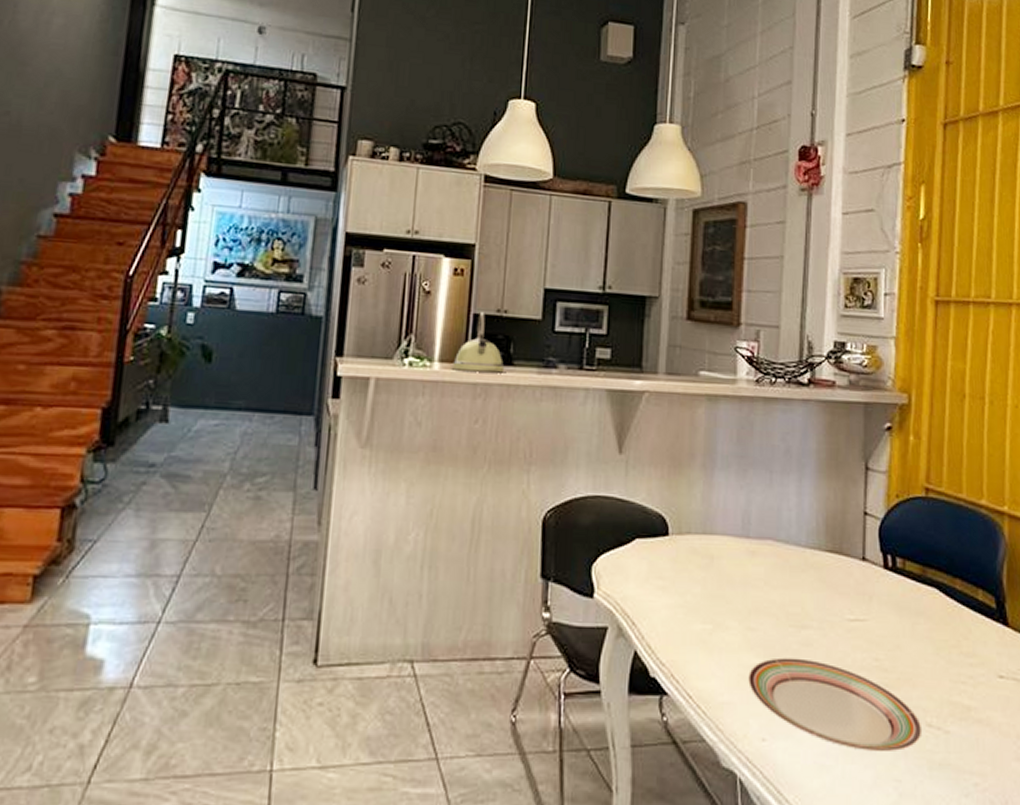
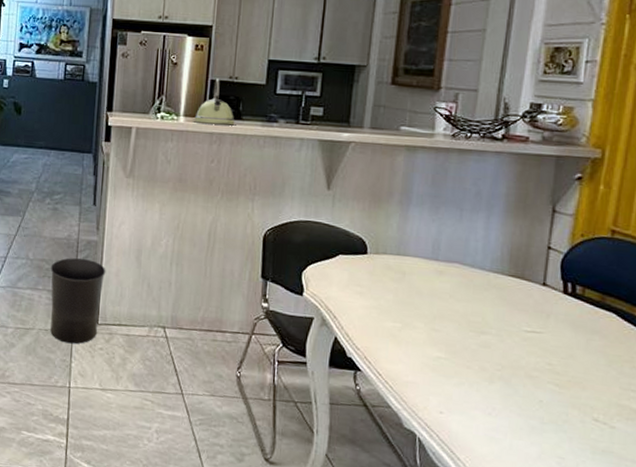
waste bin: none [244,568,330,701] -> present [50,257,106,344]
plate: present [748,657,923,752] -> none [430,354,589,436]

